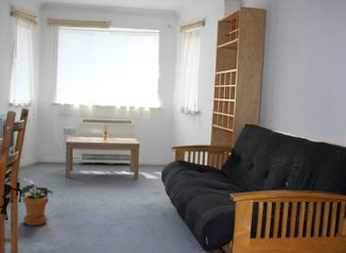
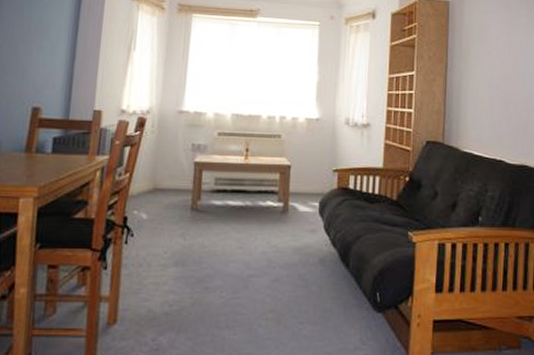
potted plant: present [20,184,54,225] -> none [126,219,174,277]

